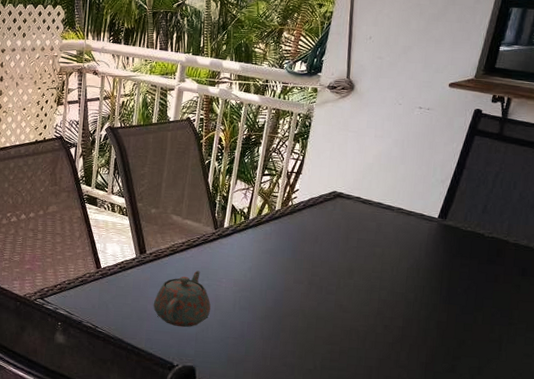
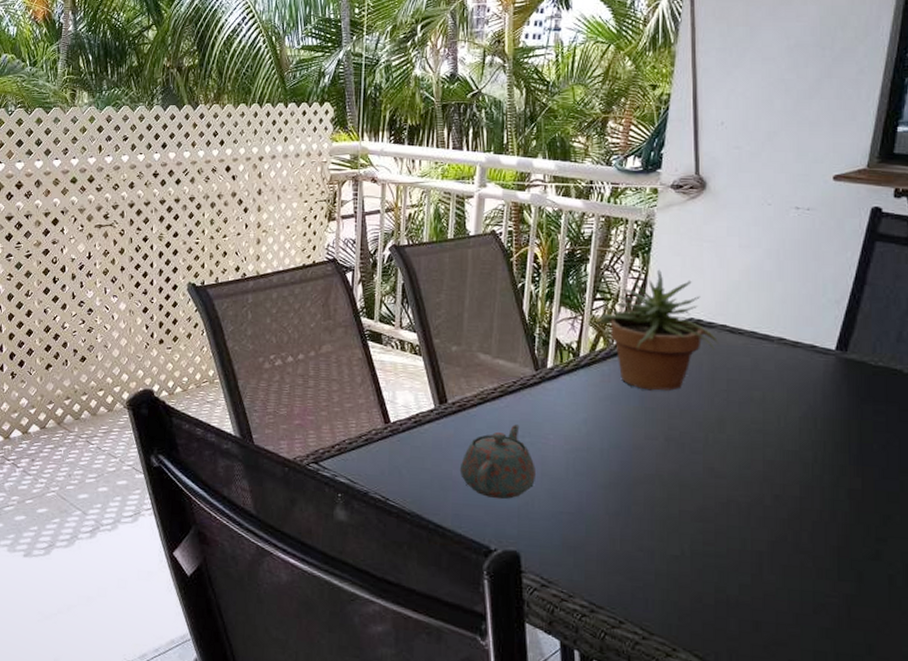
potted plant: none [262,152,354,247] -> present [594,269,719,391]

